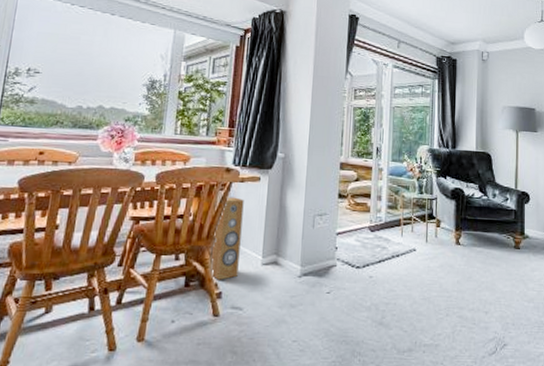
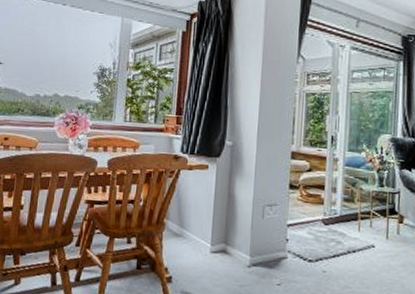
speaker: present [212,197,244,280] -> none [162,184,192,265]

